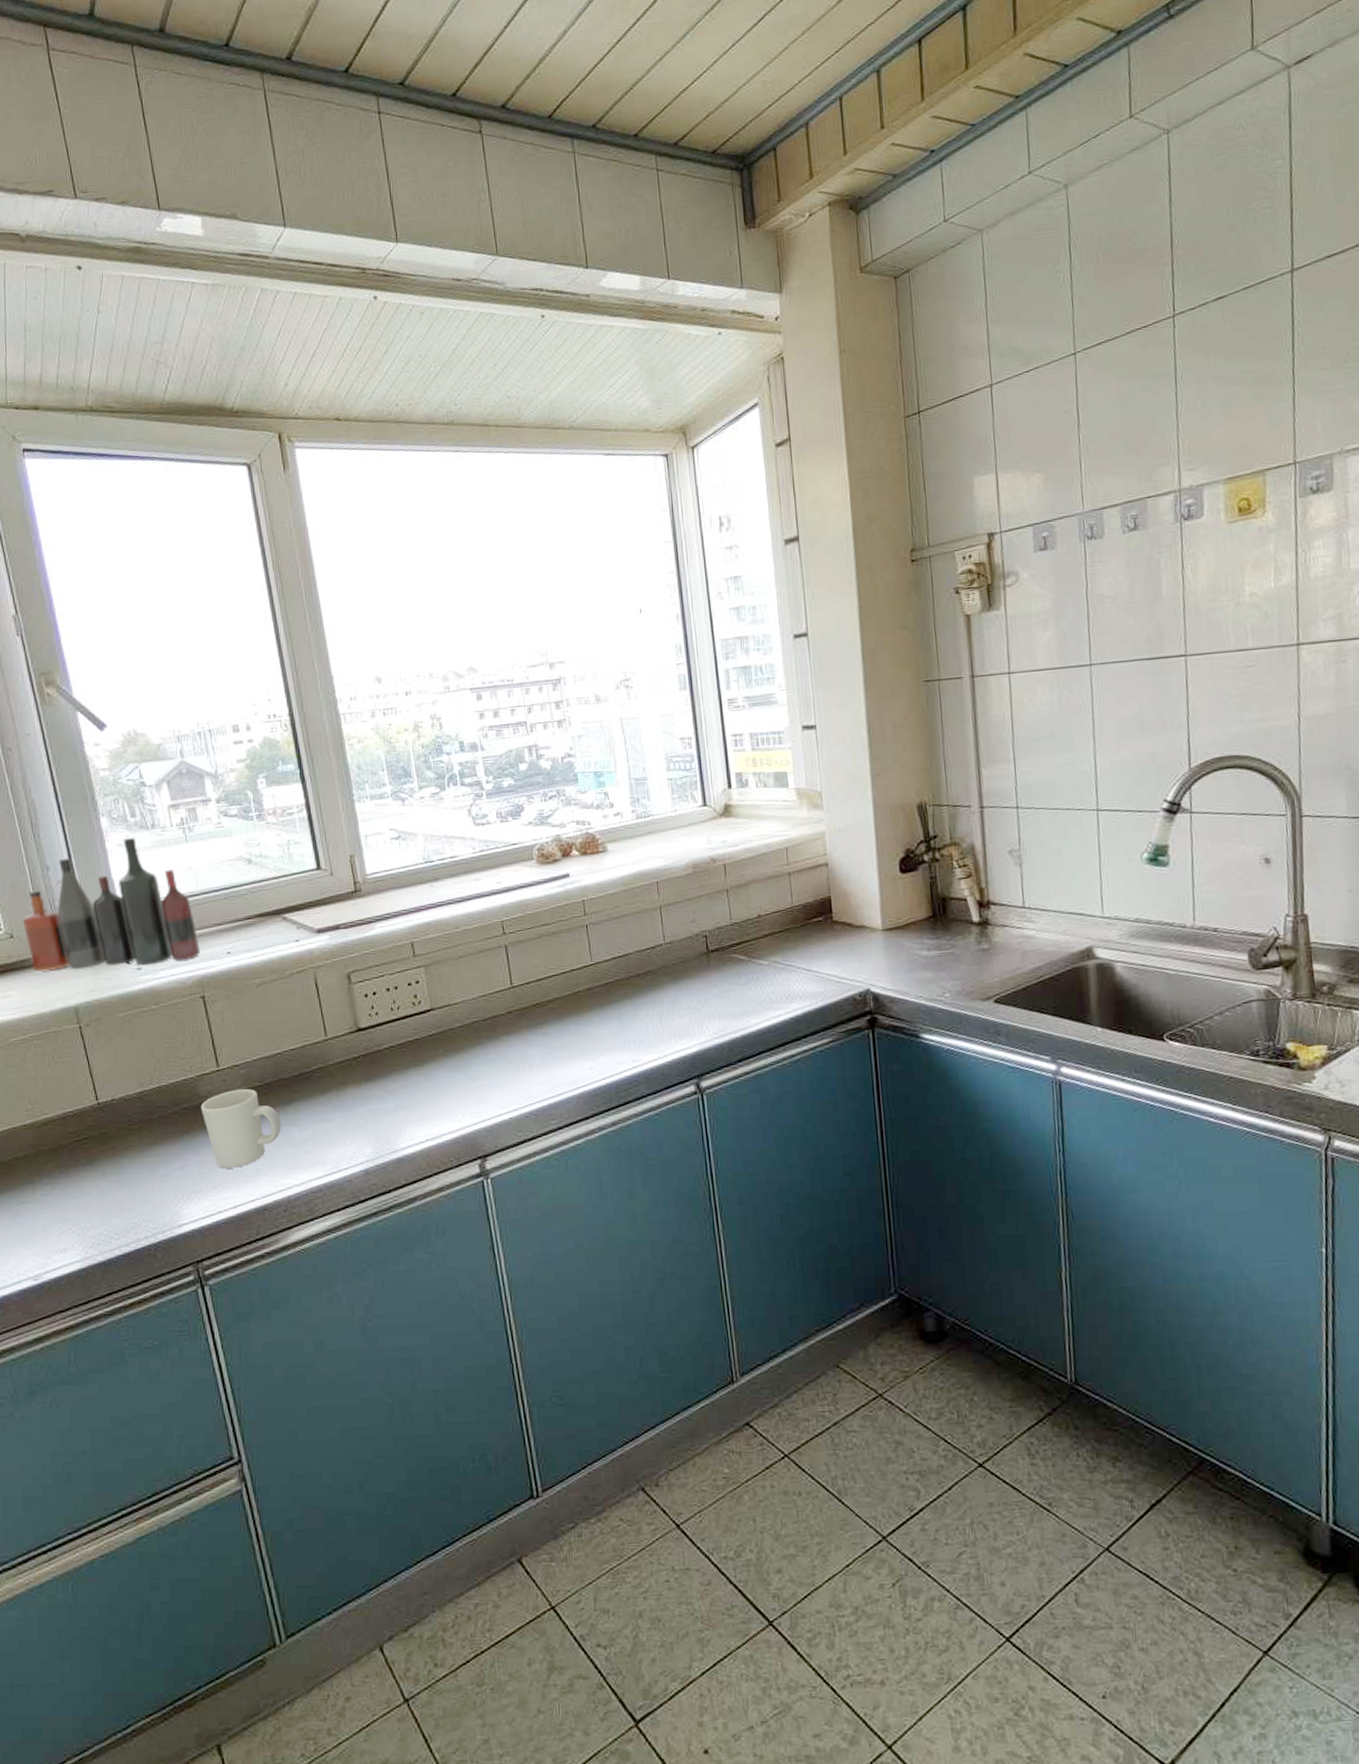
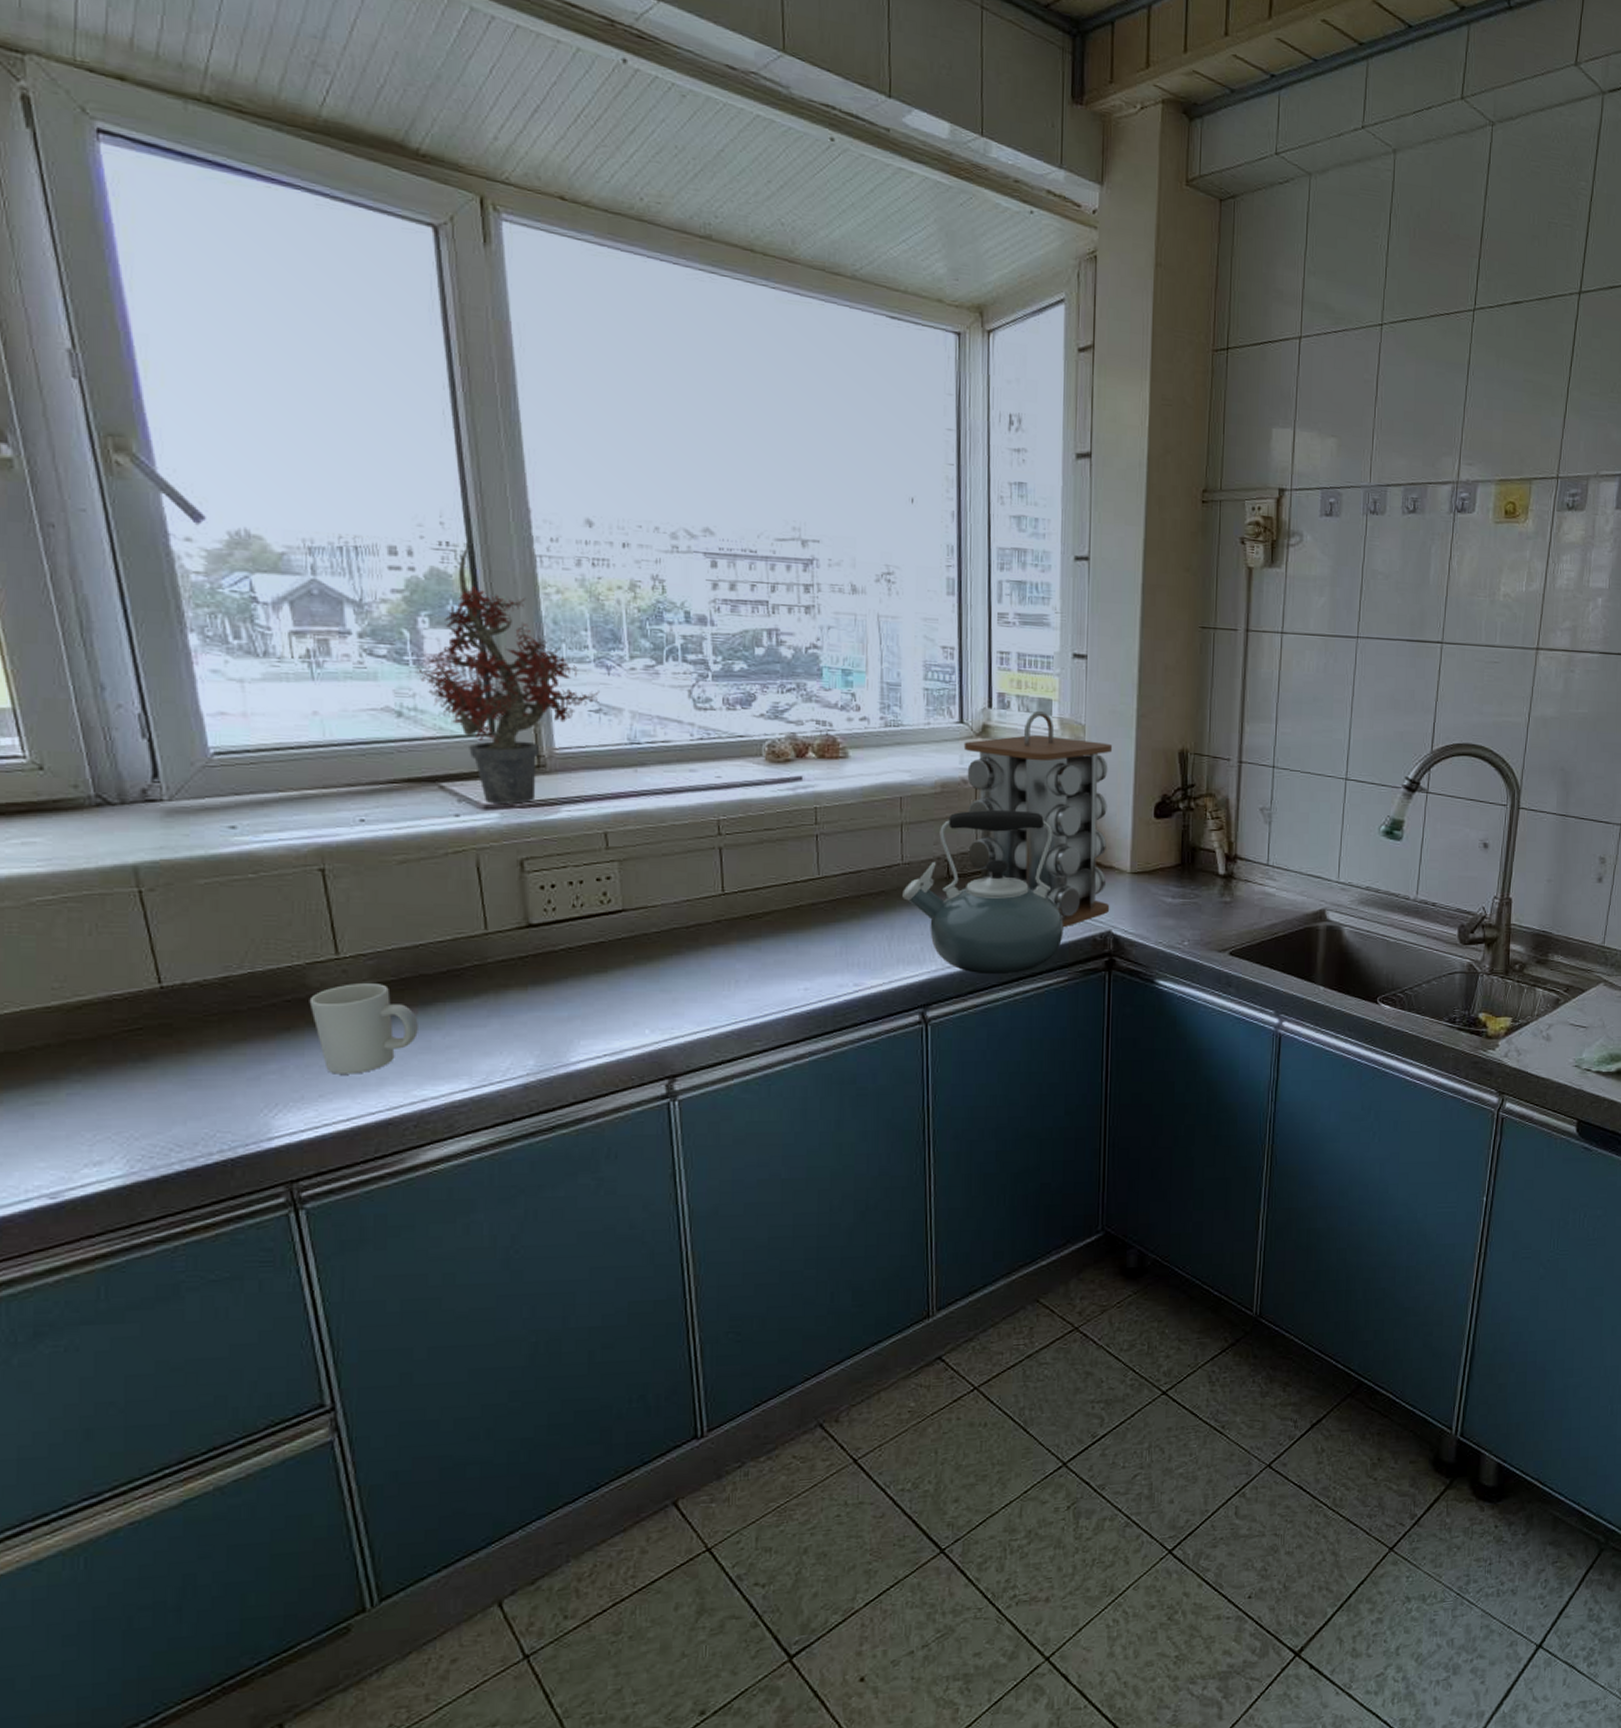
bottle collection: present [22,837,200,972] -> none [59,663,322,823]
potted plant: none [259,714,398,927] -> present [416,545,599,804]
kettle: none [667,881,823,1042] -> present [902,809,1064,975]
spice rack: none [709,784,866,990] -> present [963,710,1113,928]

